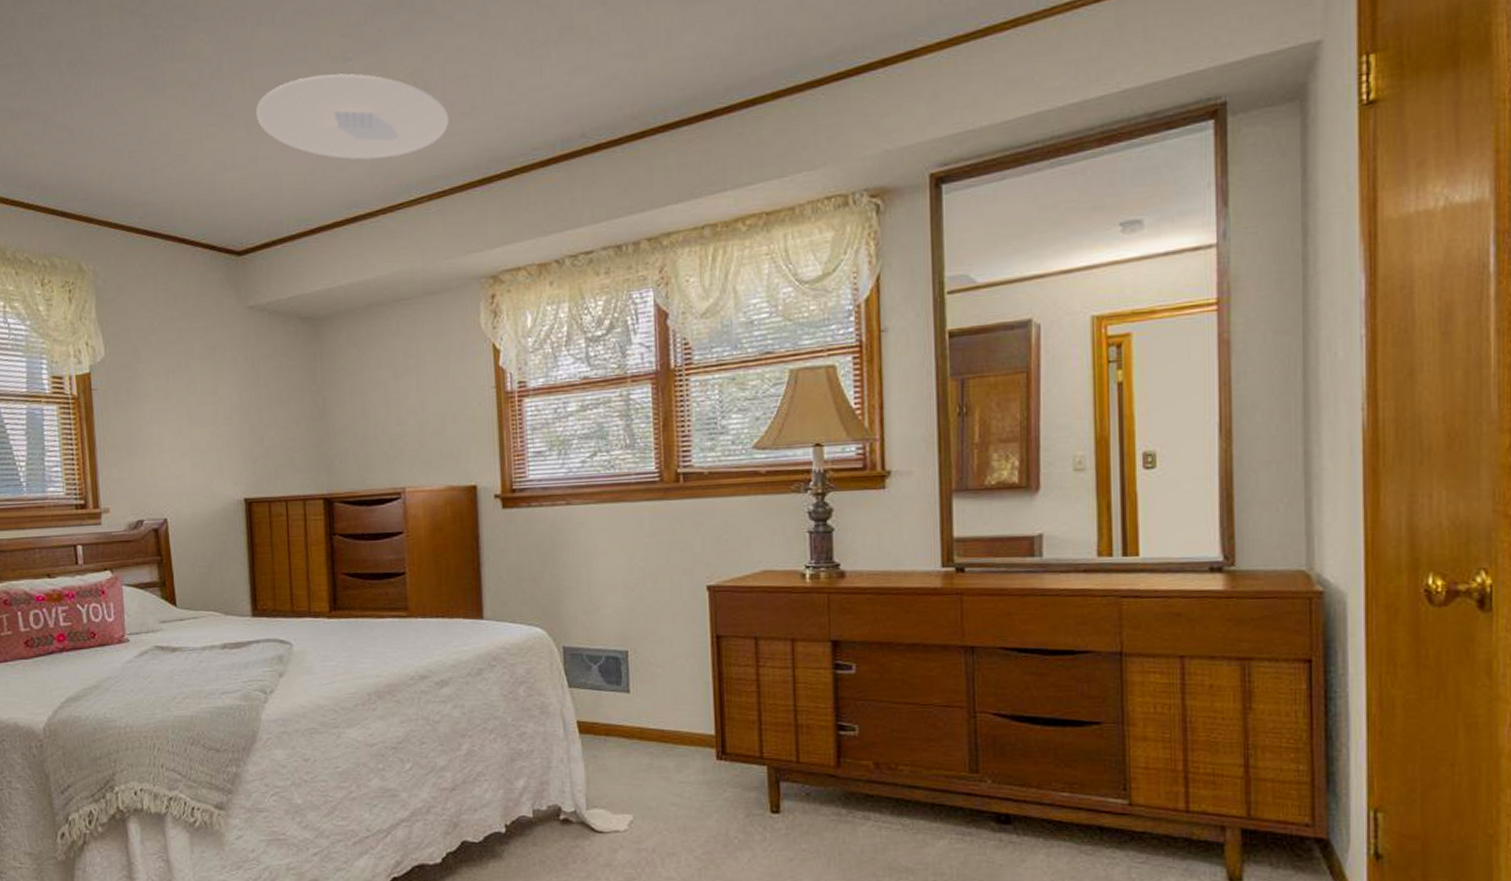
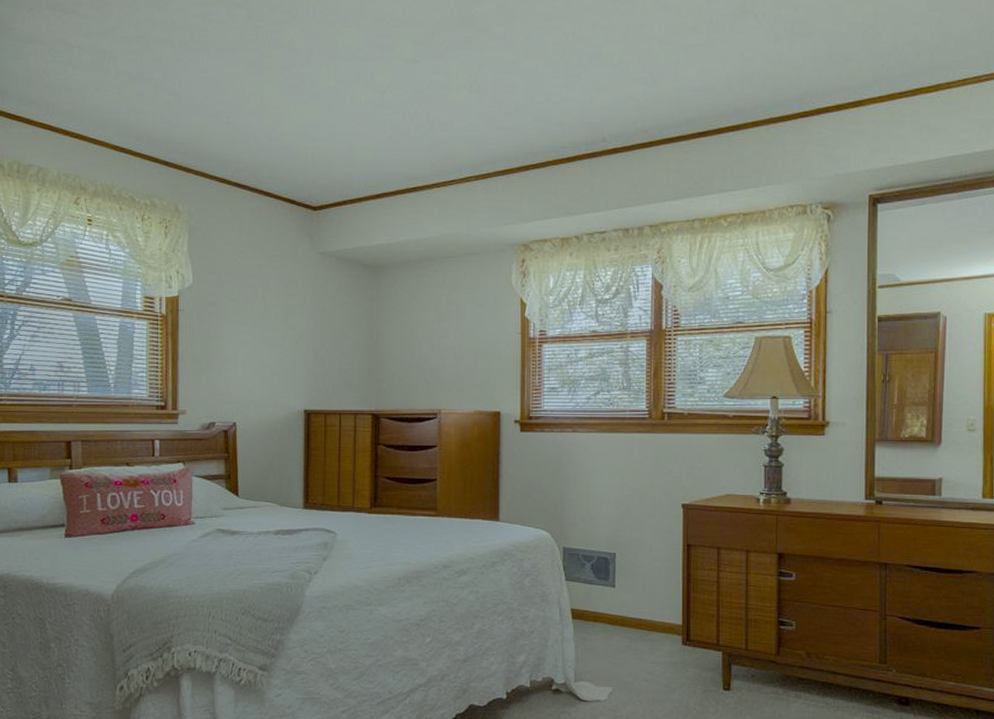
ceiling light: present [255,73,449,160] -> none [337,72,497,143]

